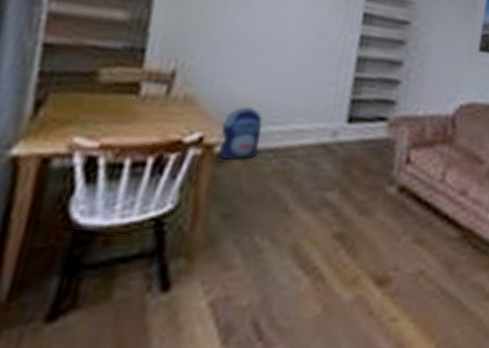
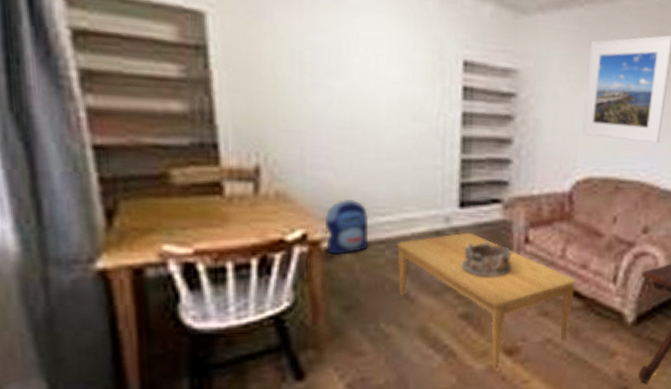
coffee table: none [278,147,454,302] -> present [397,232,576,370]
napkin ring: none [342,158,393,197] -> present [462,241,512,277]

